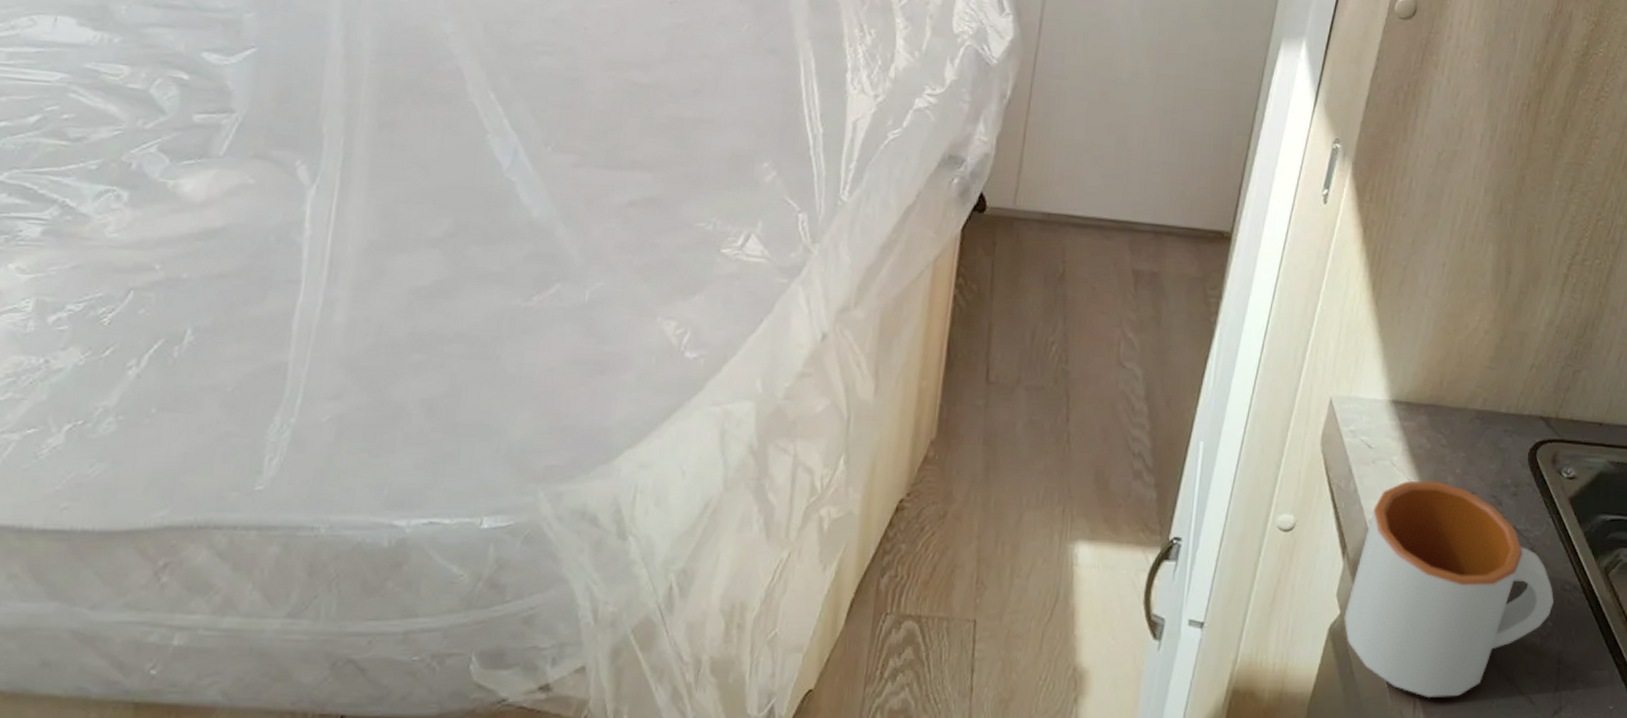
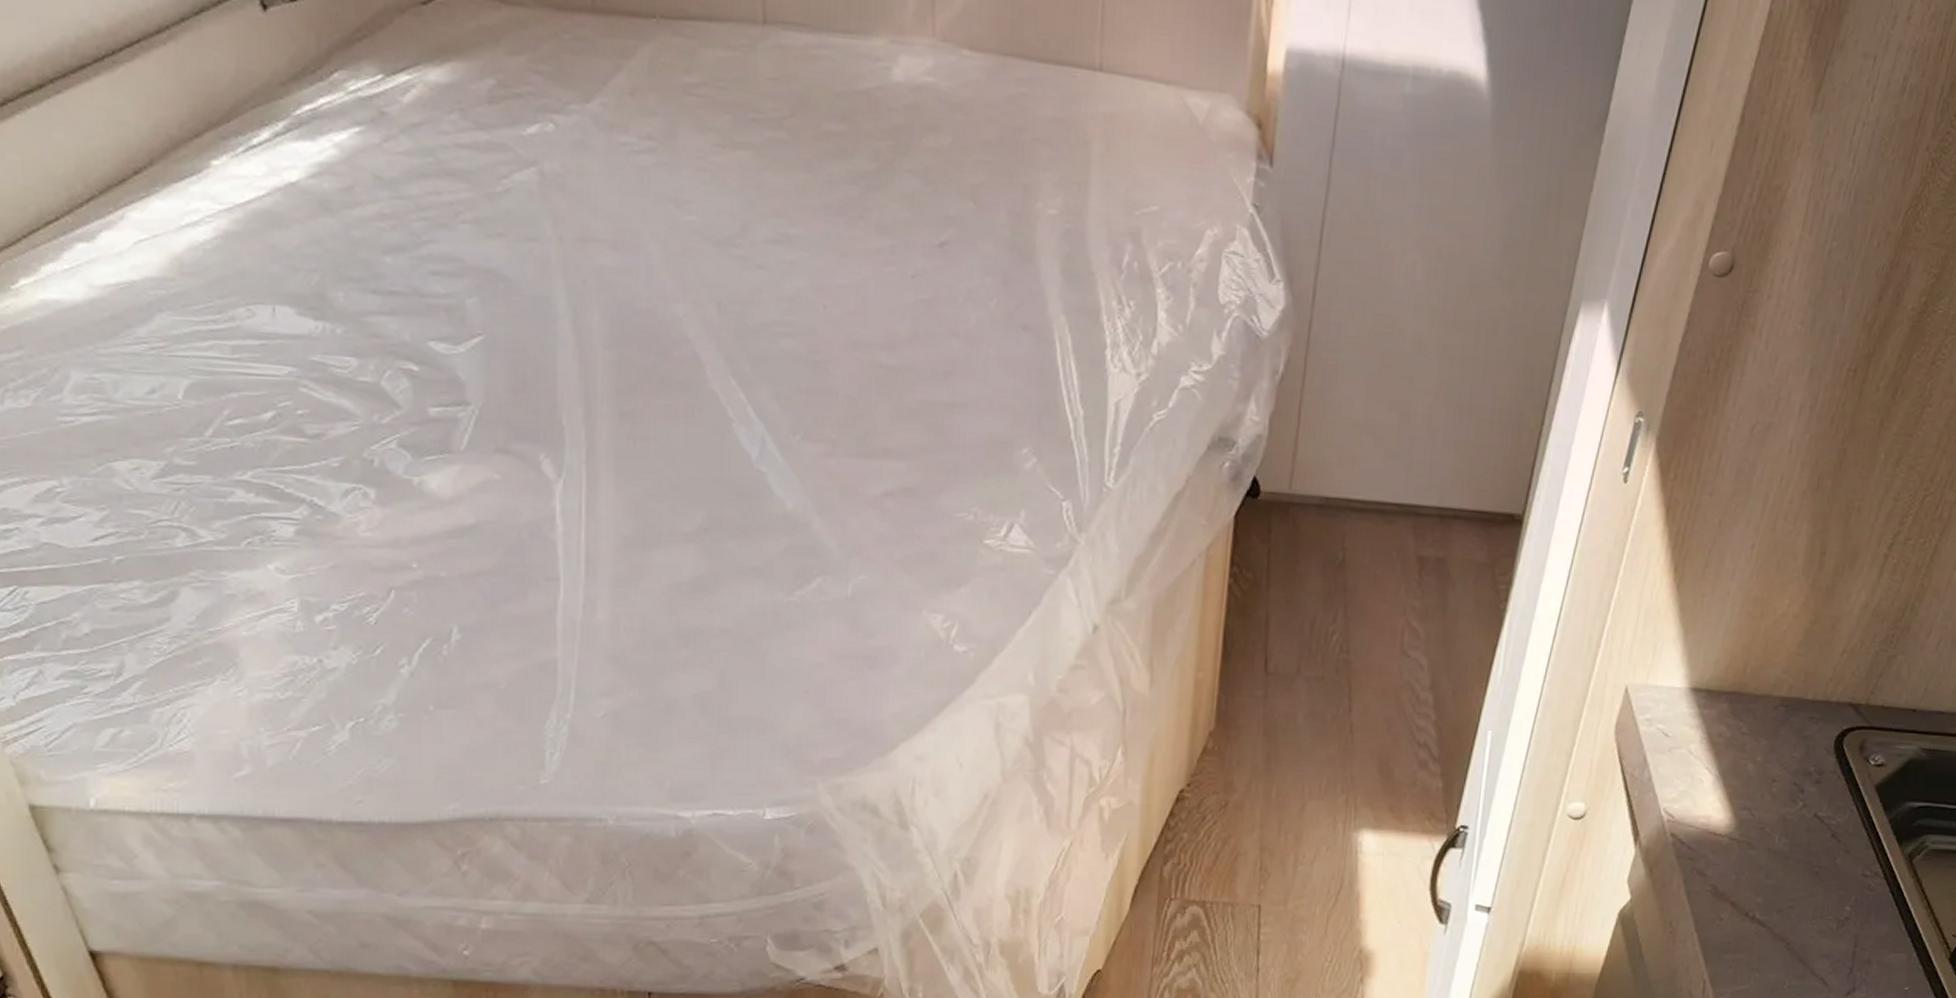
mug: present [1344,480,1554,698] -> none [1634,768,1854,980]

